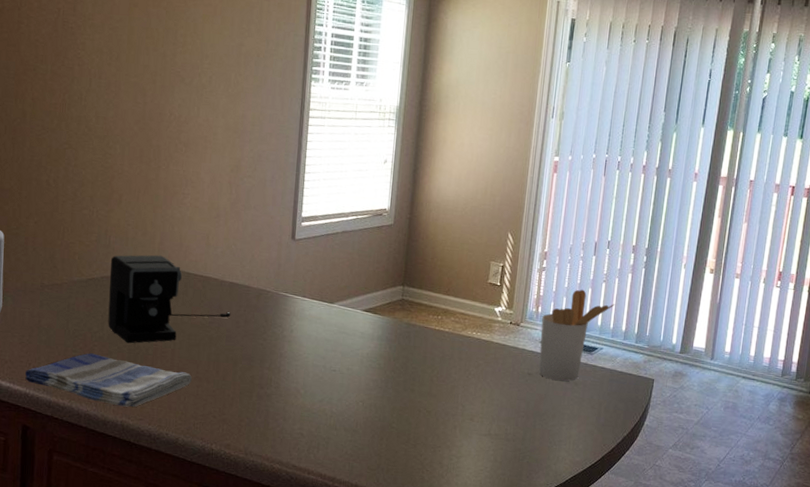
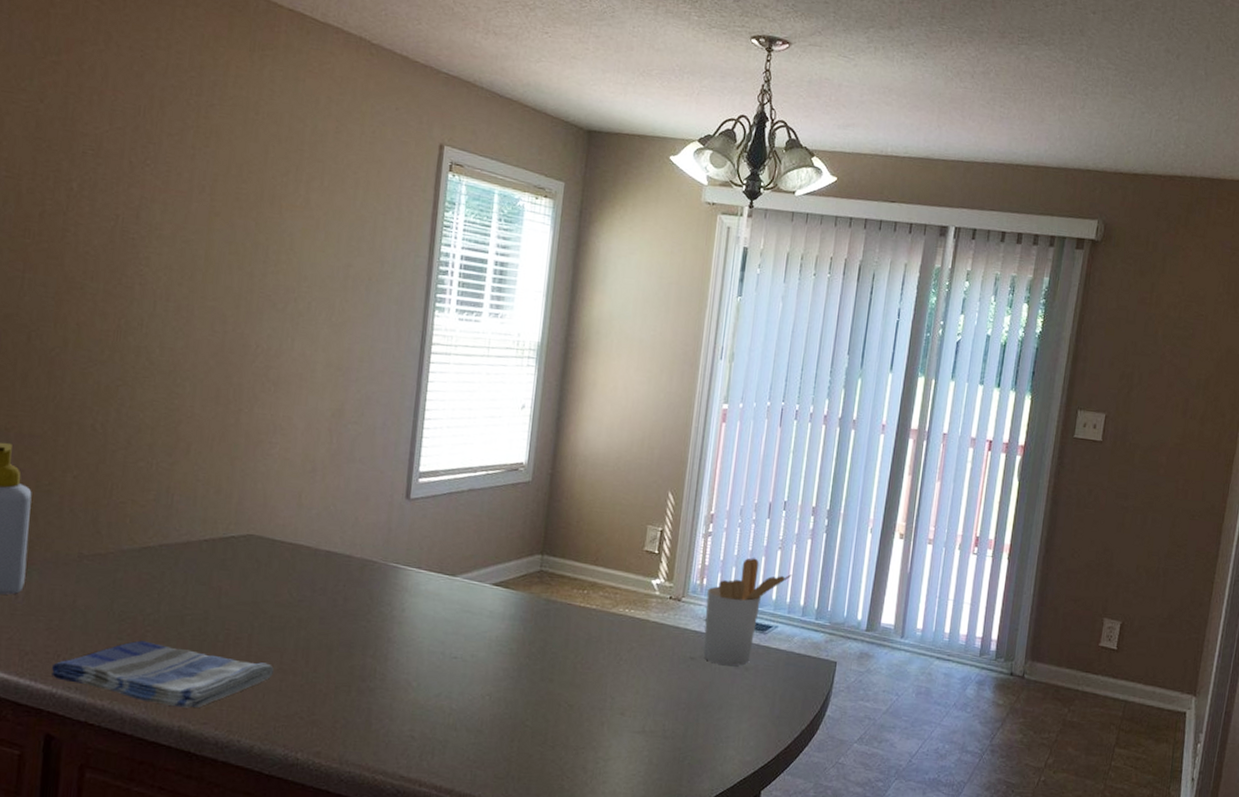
coffee maker: present [108,255,231,344] -> none [165,517,326,628]

